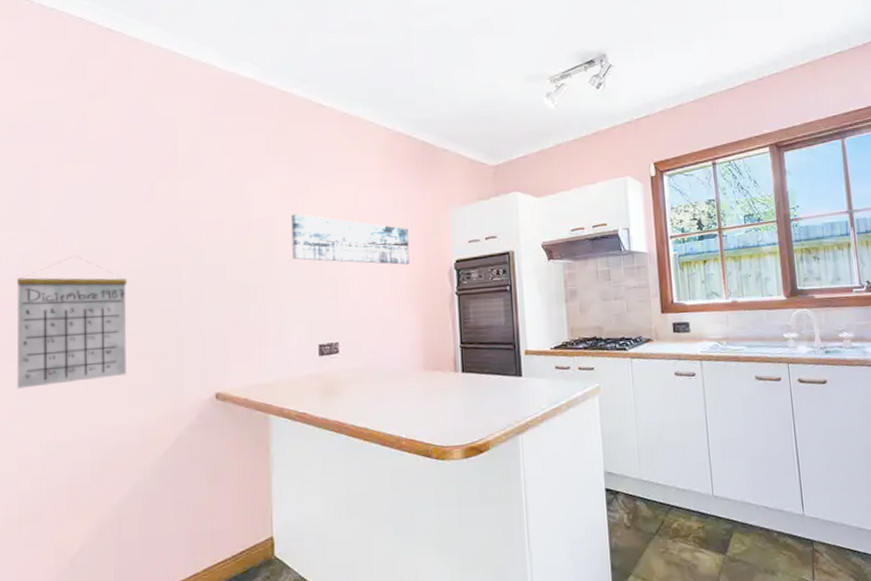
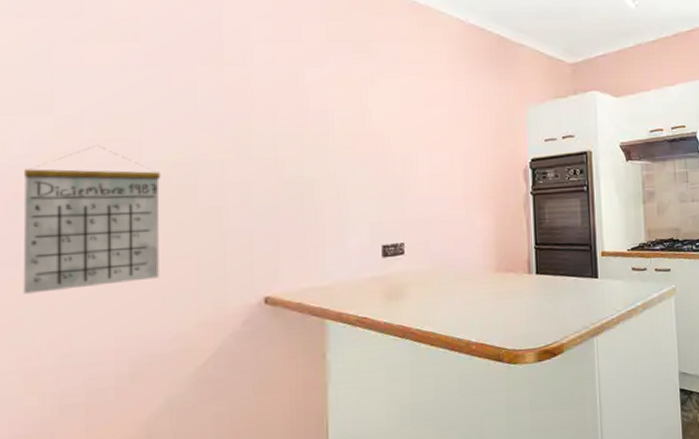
wall art: present [291,214,410,265] -> none [353,106,483,163]

